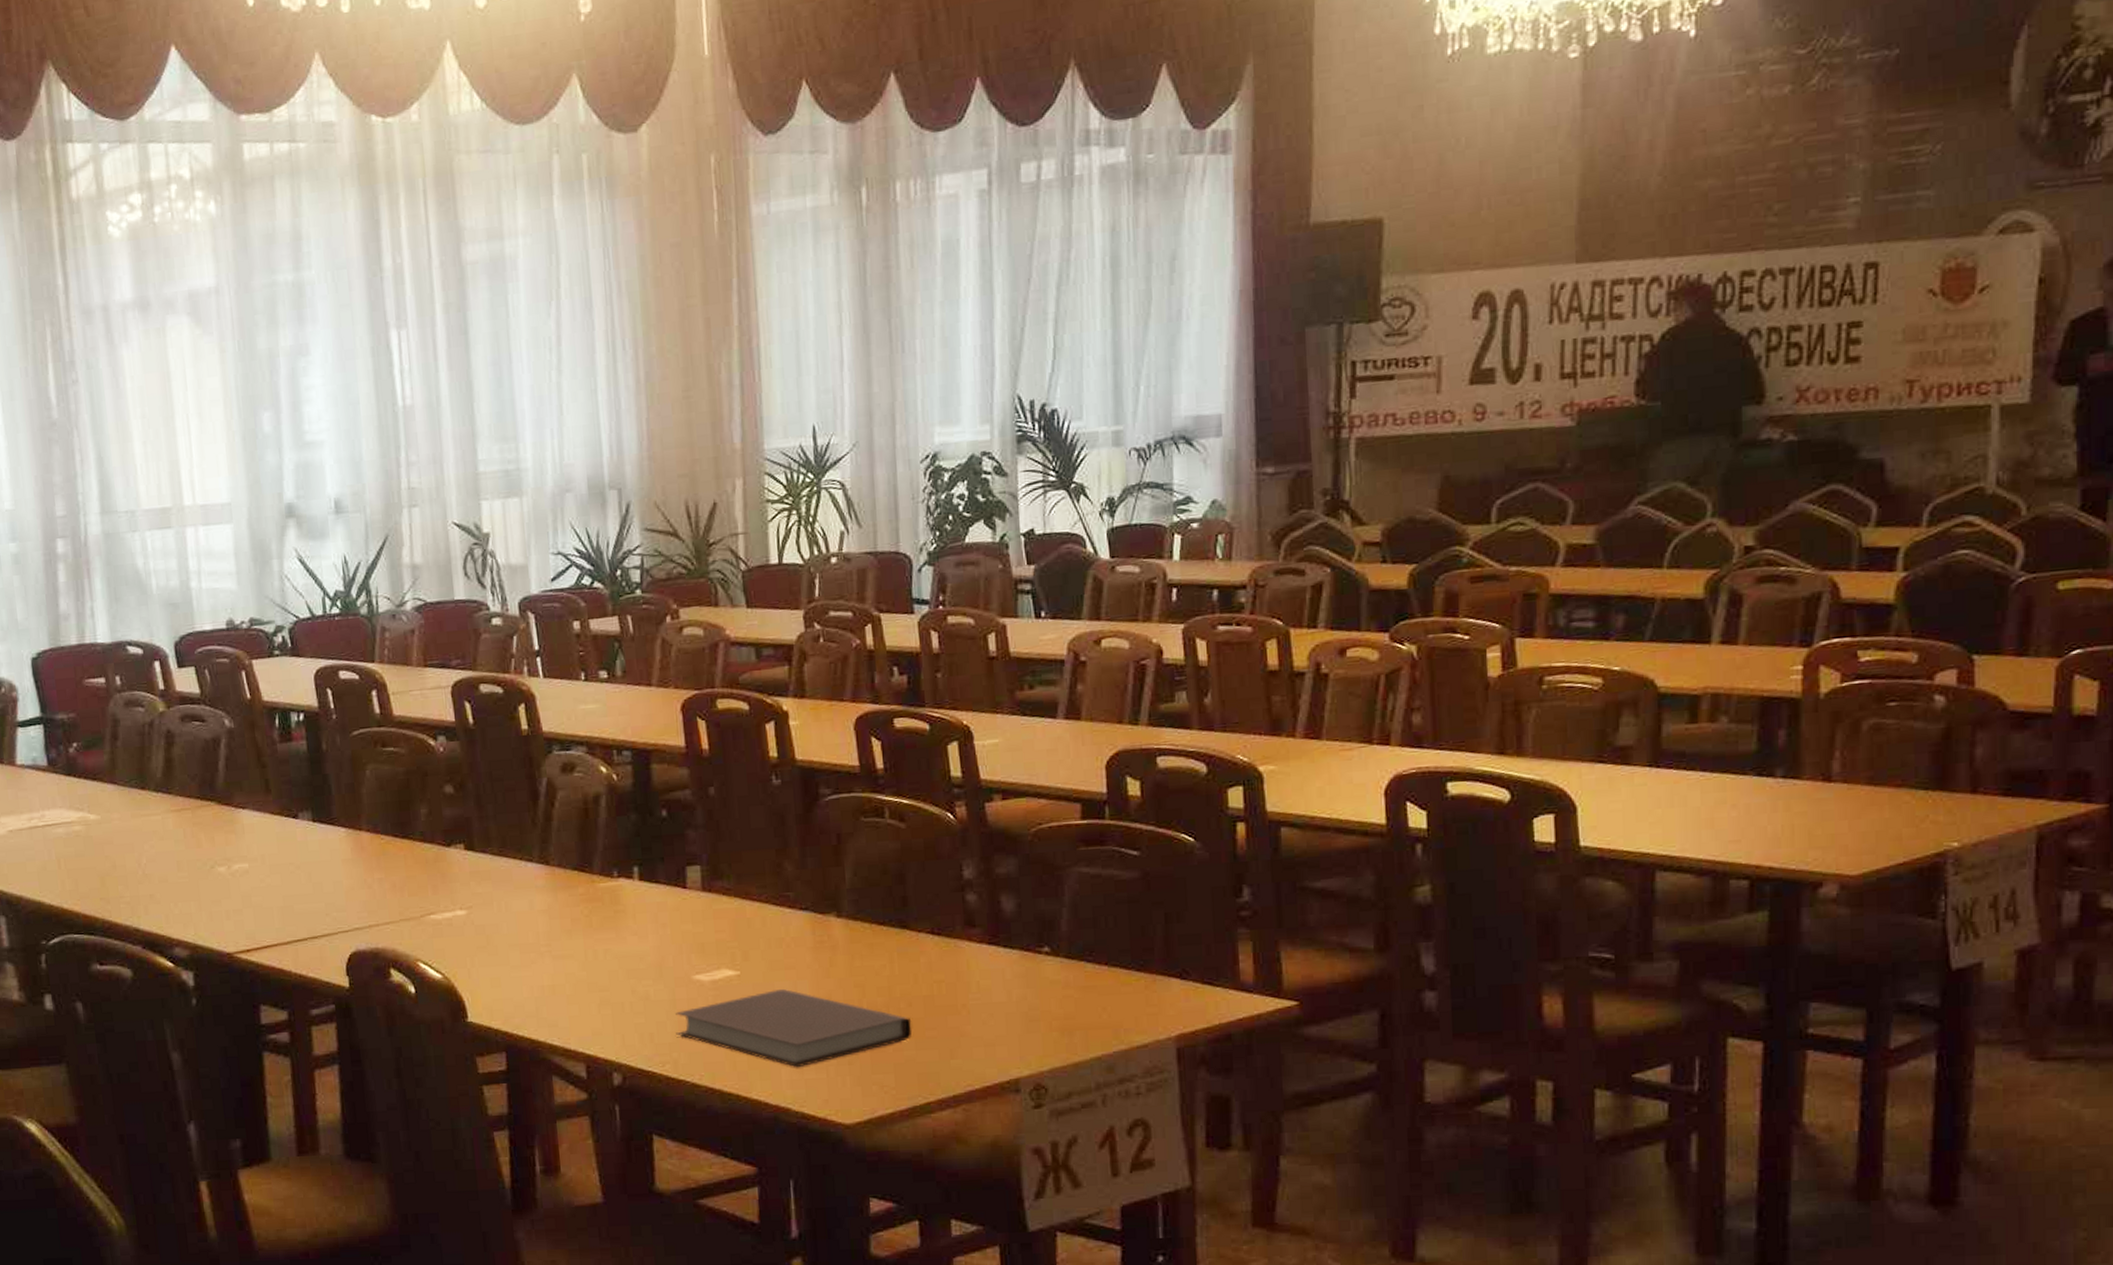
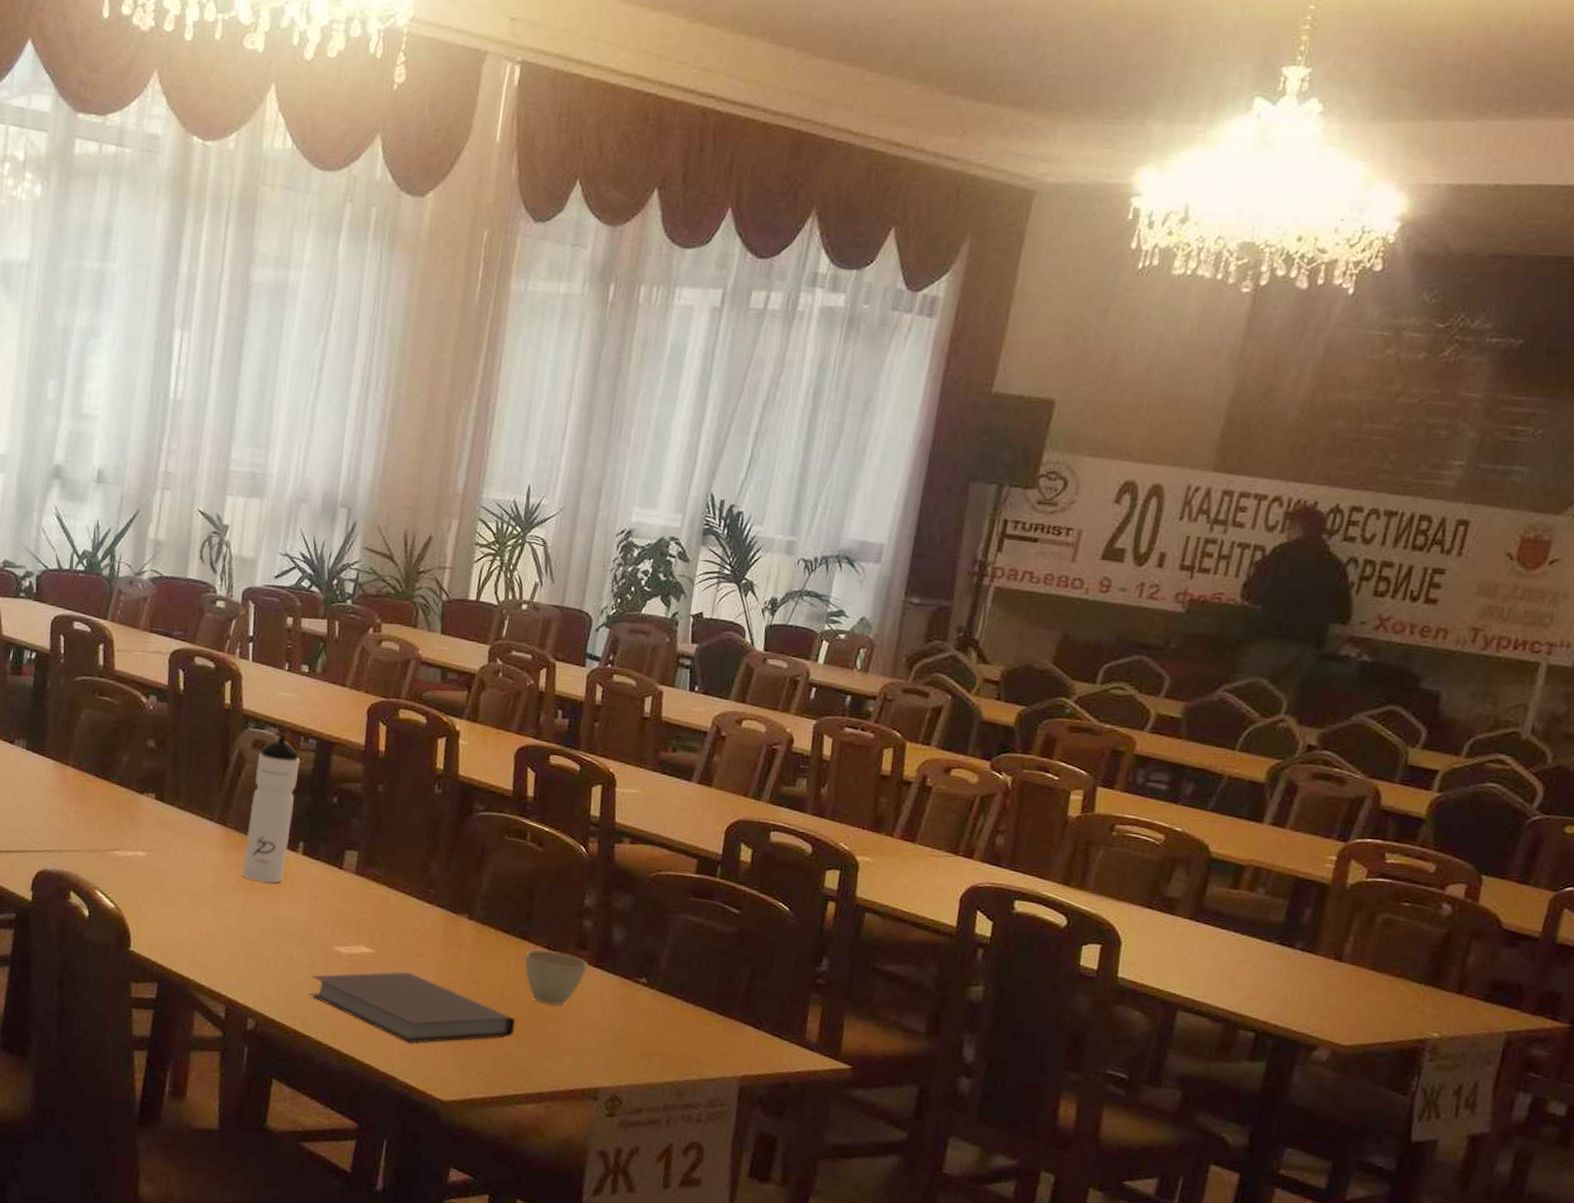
water bottle: none [570,753,623,920] -> present [242,736,300,883]
cup: none [909,934,980,996] -> present [524,949,588,1006]

